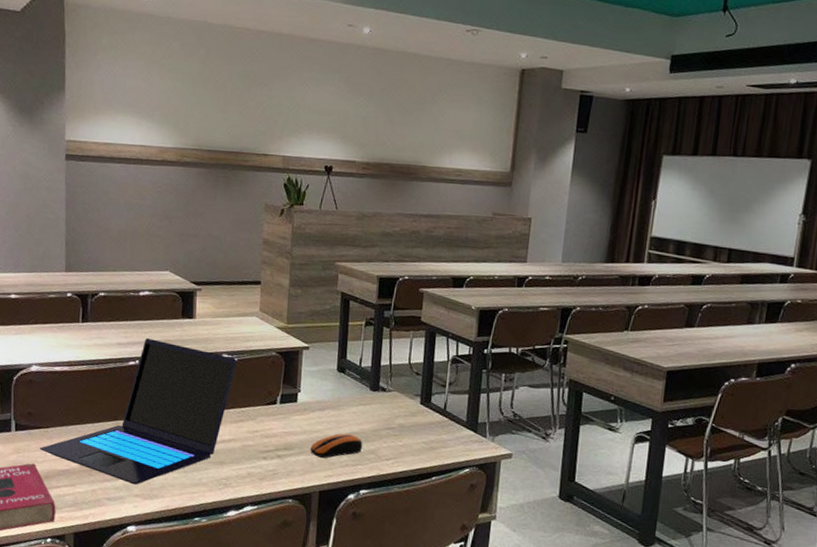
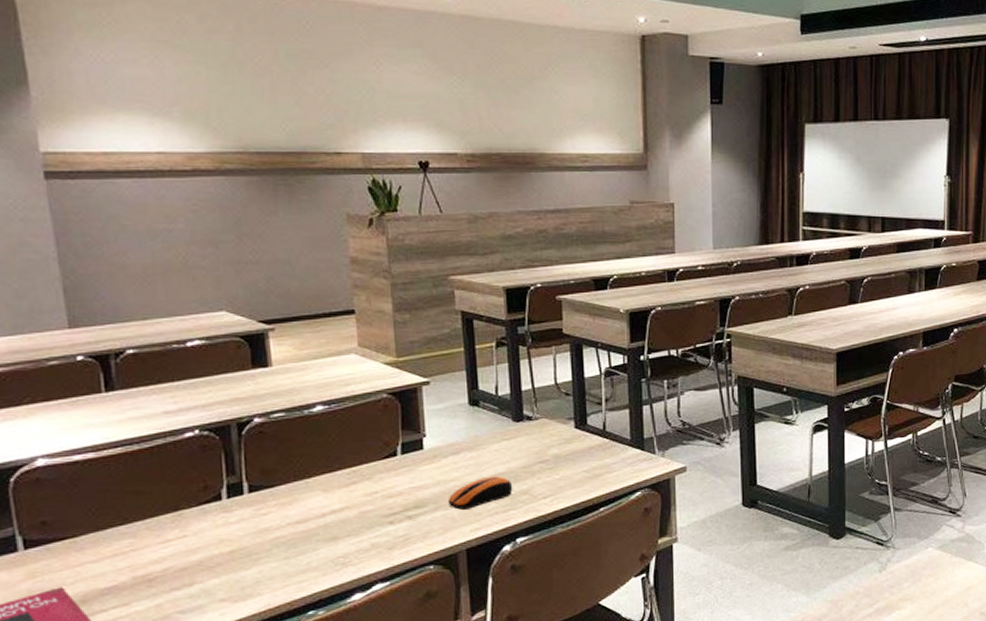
laptop: present [39,338,238,485] -> none [66,400,338,588]

